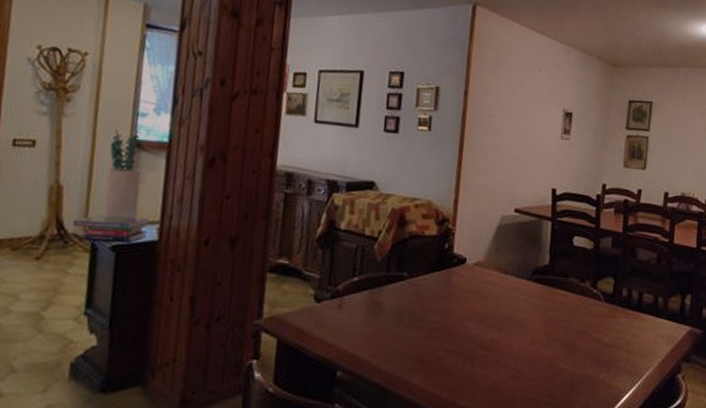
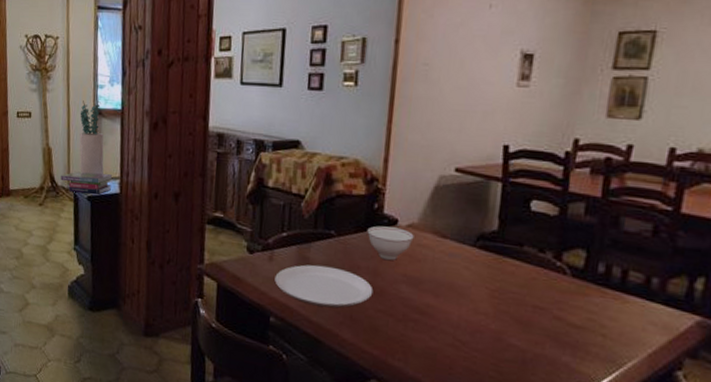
plate: none [343,309,444,354] -> present [275,264,374,308]
bowl: none [438,265,481,298] -> present [367,226,414,260]

